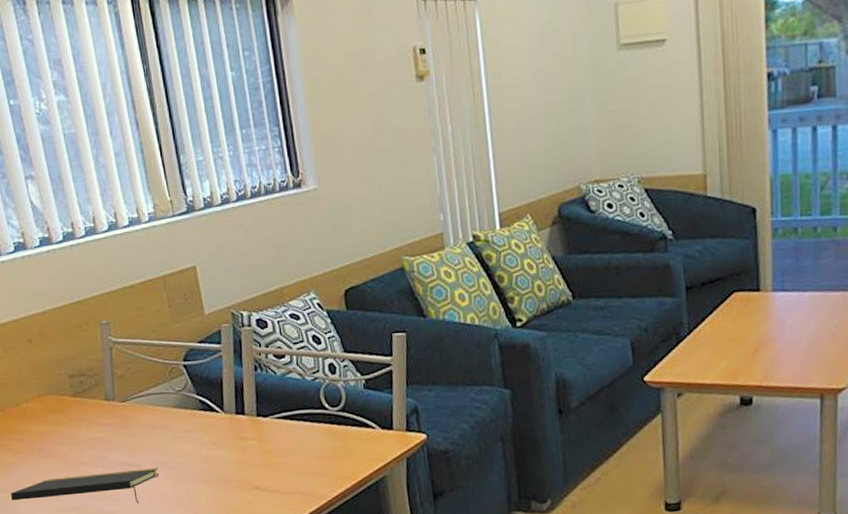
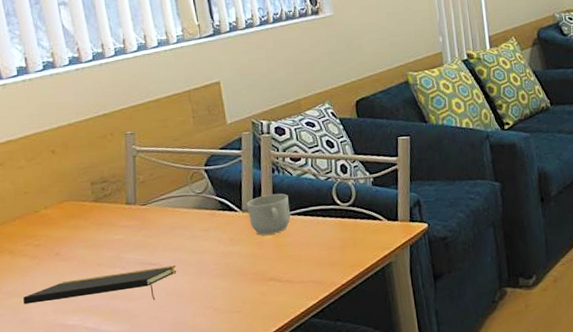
mug: none [228,393,276,440] -> present [247,193,291,235]

